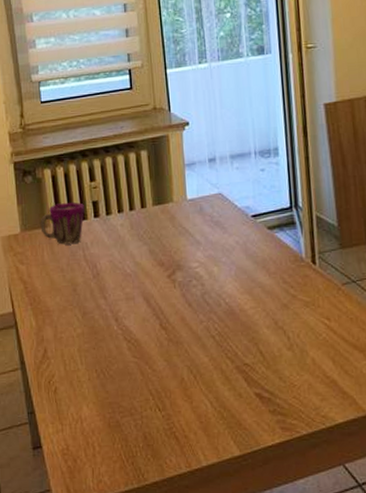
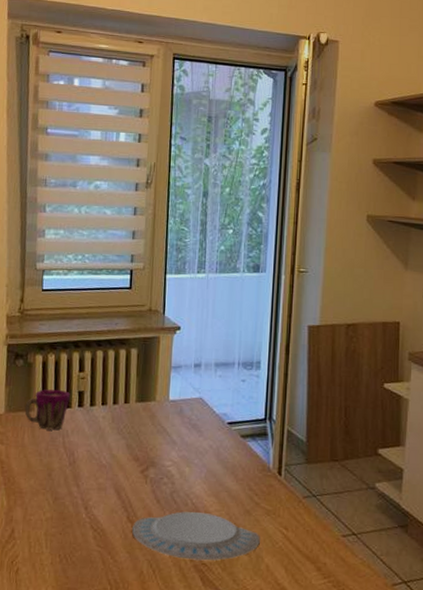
plate: none [167,311,302,362] -> present [132,511,260,561]

